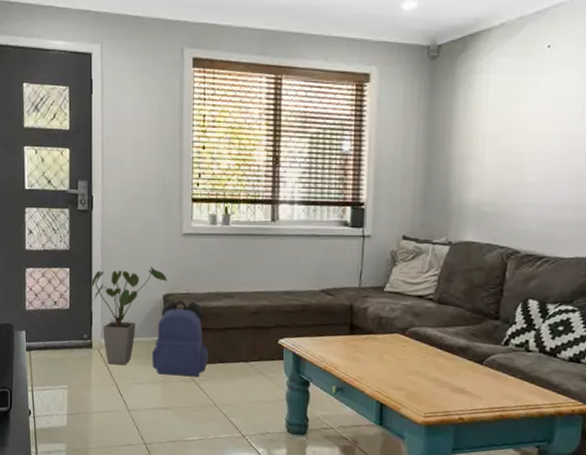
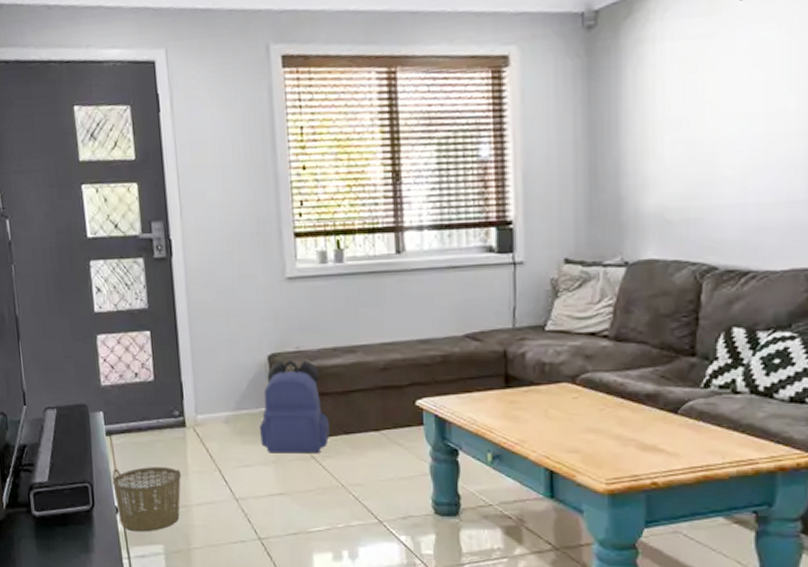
basket: none [28,379,86,432] -> present [112,467,182,532]
house plant: present [91,266,167,366] -> none [178,321,272,446]

